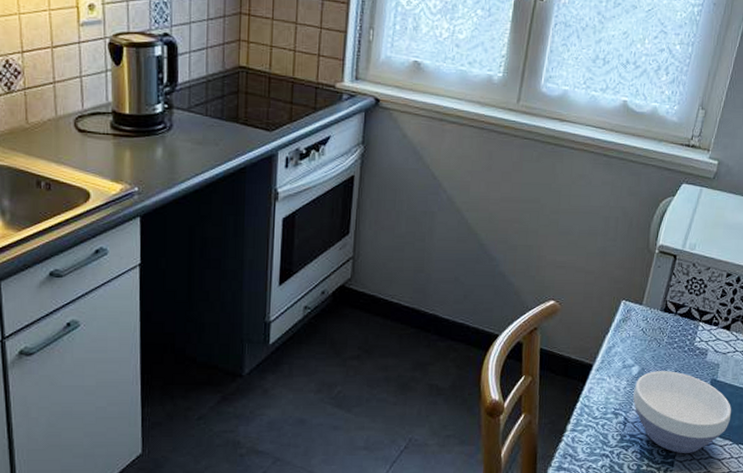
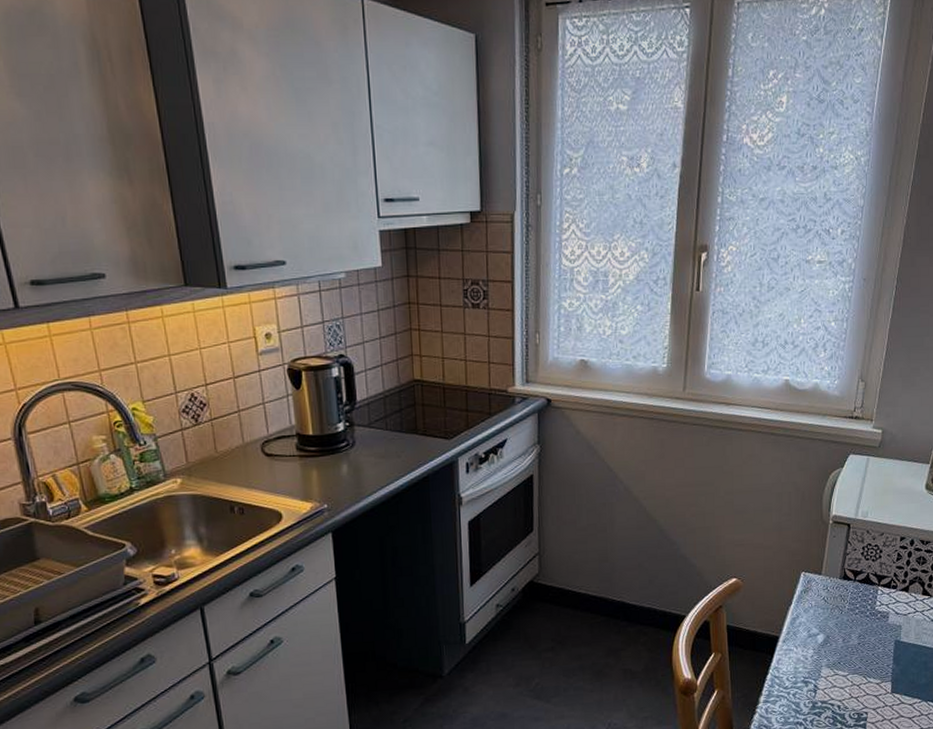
bowl: present [633,371,732,453] -> none [821,636,918,715]

